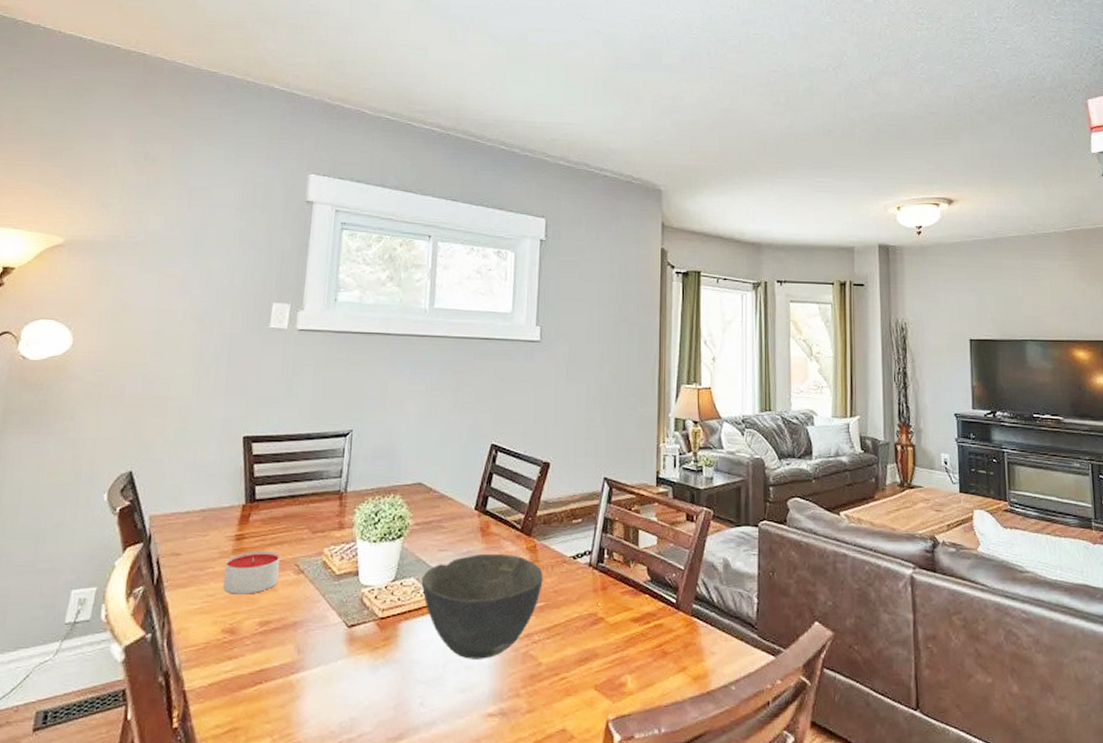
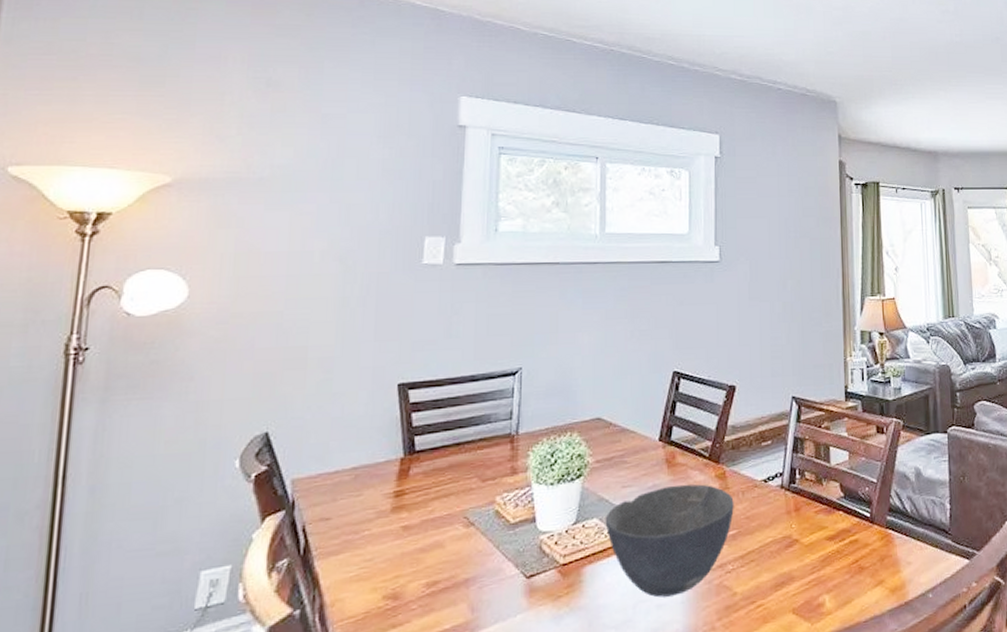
candle: present [223,550,281,594] -> none [382,505,447,557]

